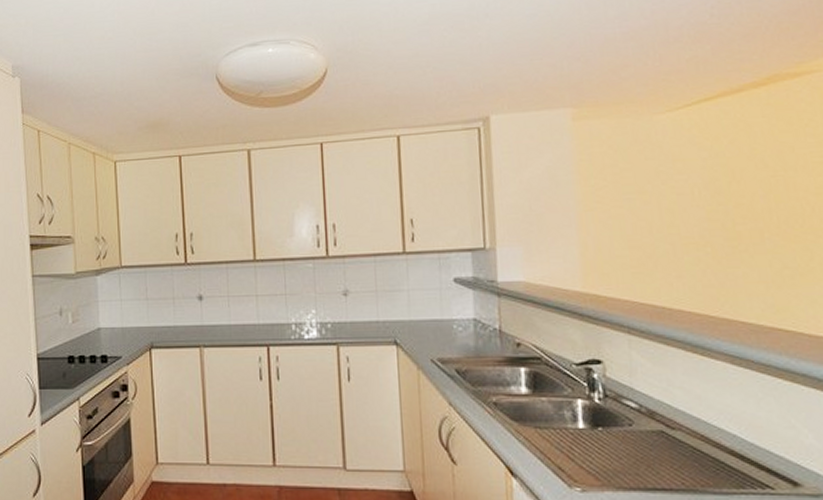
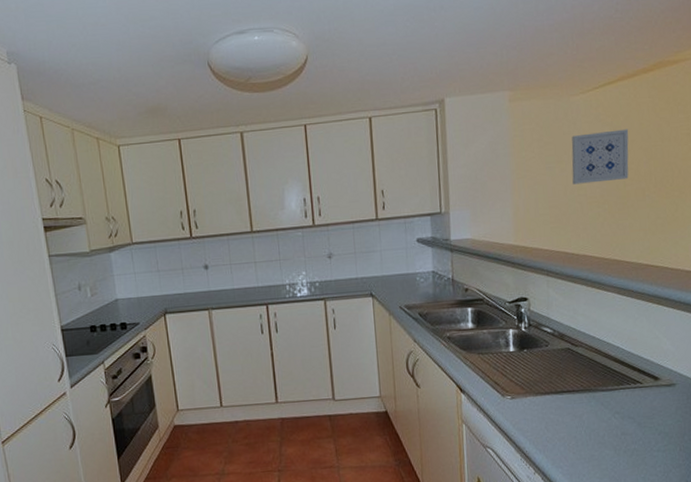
wall art: none [657,155,739,221] -> present [571,129,629,185]

